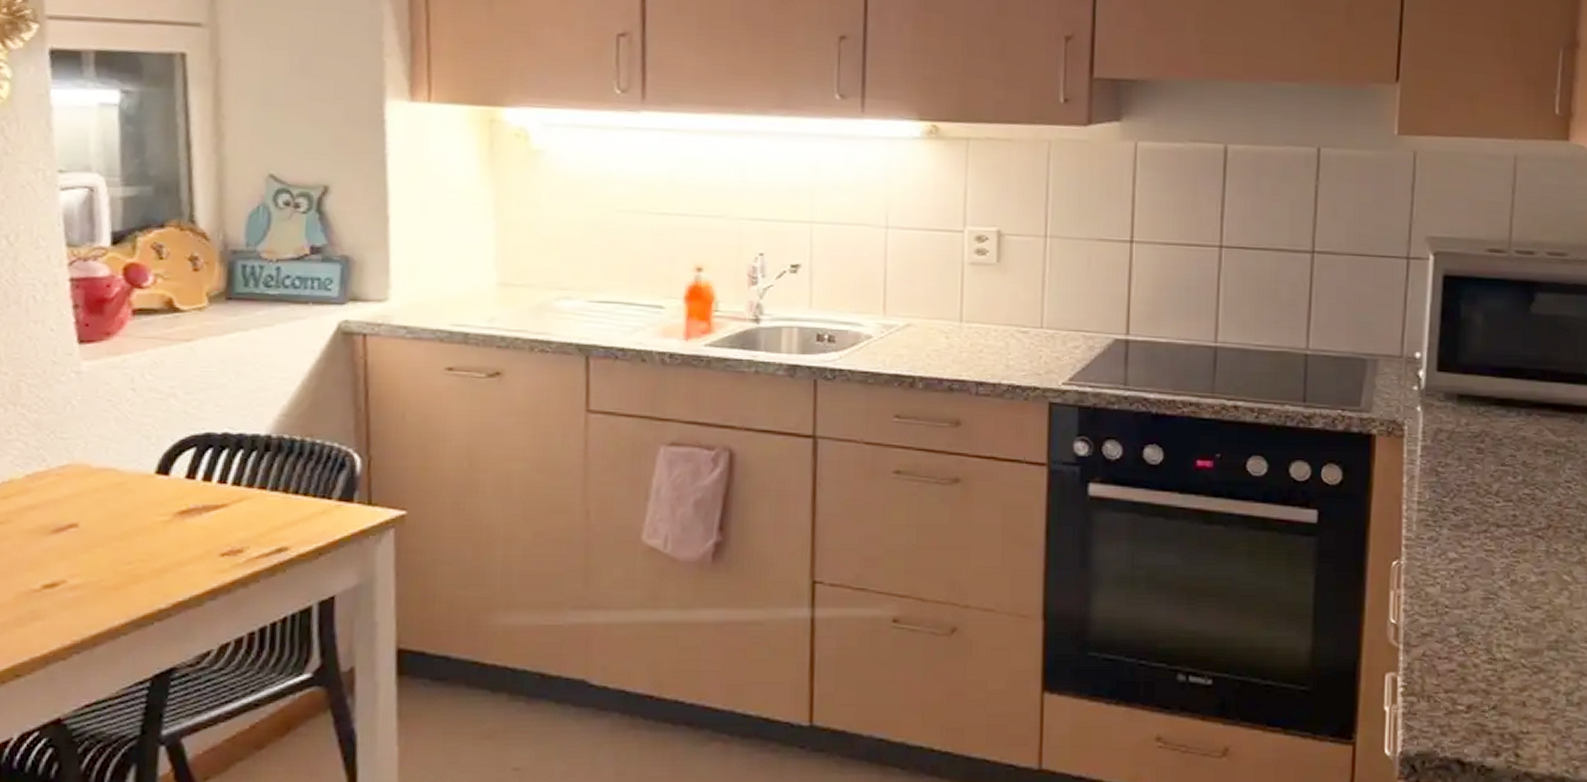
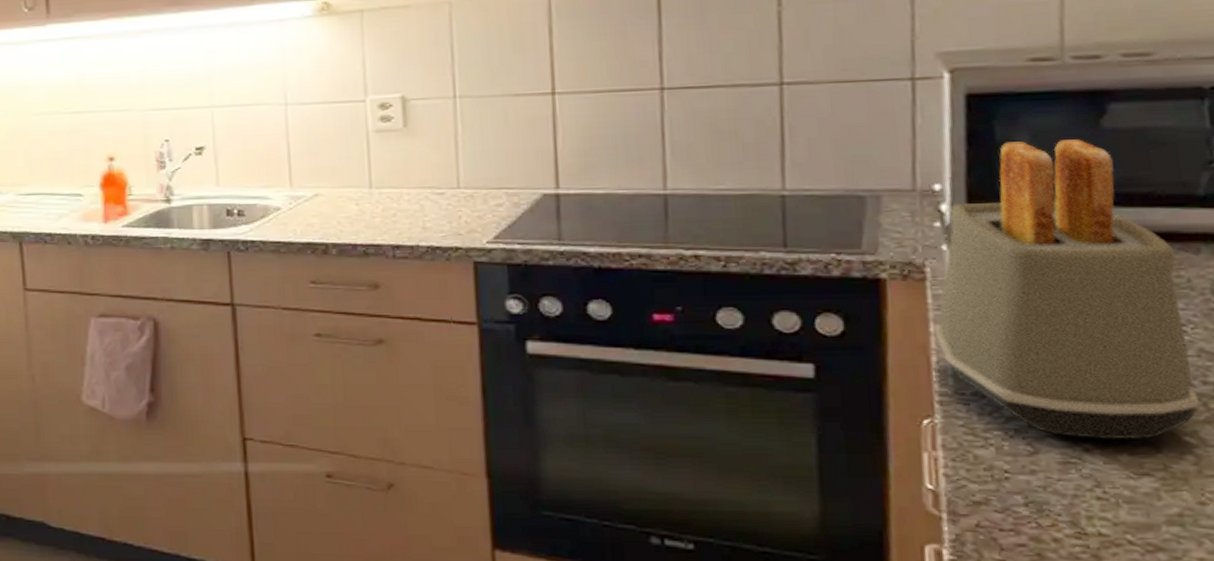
toaster: none [1406,320,1575,579] -> present [934,139,1199,441]

